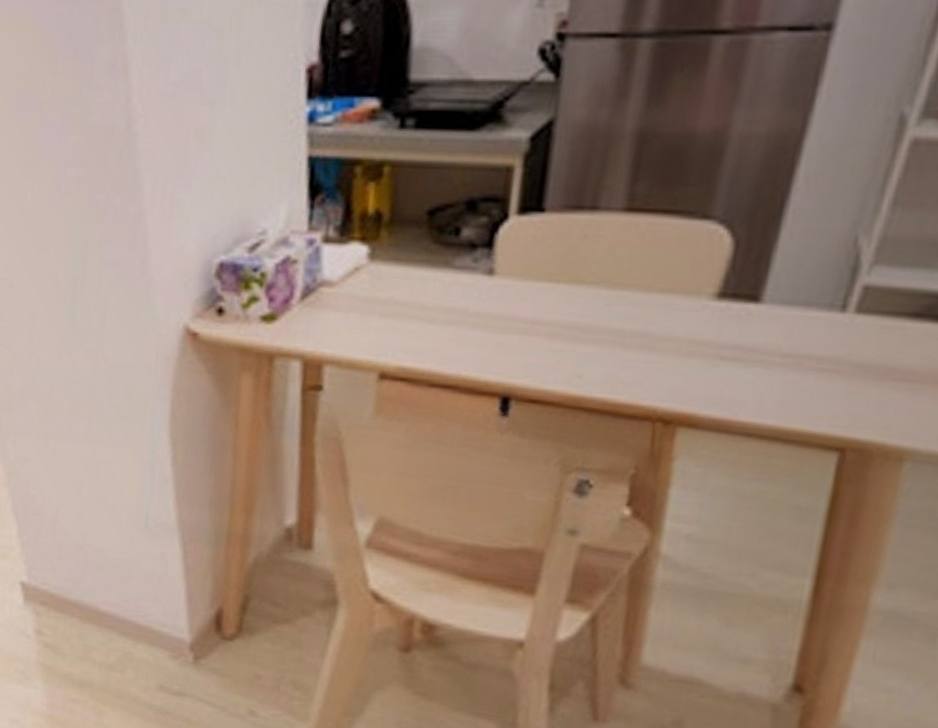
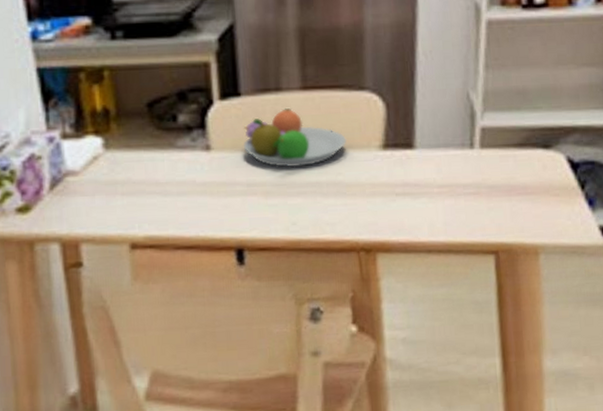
fruit bowl: none [534,233,671,309] -> present [243,108,346,168]

